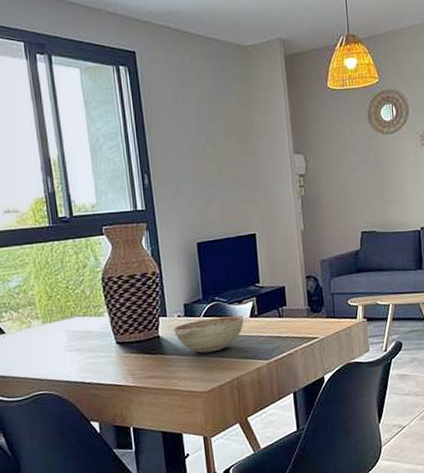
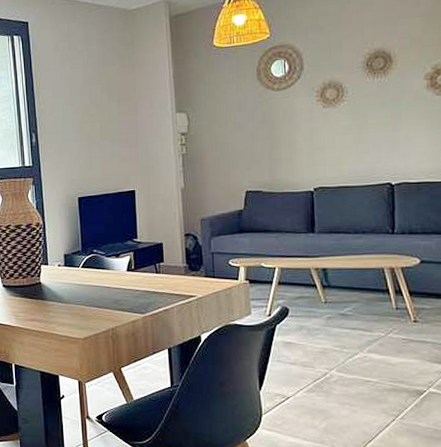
decorative bowl: present [174,316,244,353] -> none [54,268,121,302]

